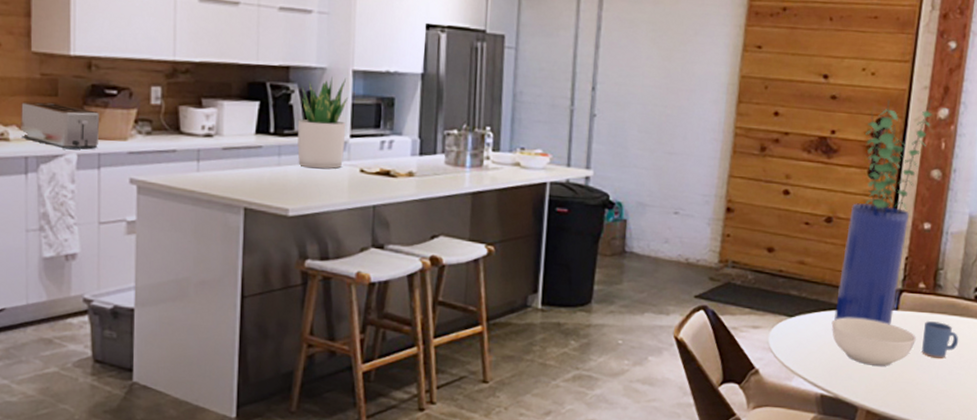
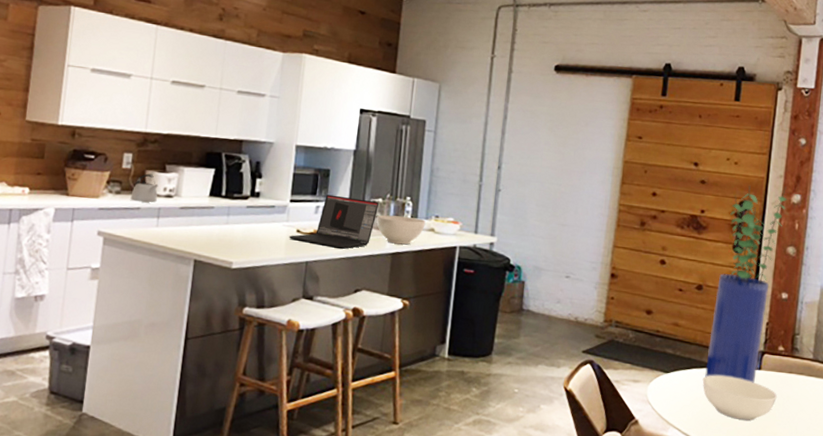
toaster: present [21,101,99,150] -> none [9,162,77,205]
kettle: none [164,109,196,145] -> present [130,173,159,204]
planter: present [297,76,348,169] -> none [244,150,290,229]
laptop: none [352,127,455,190] -> present [289,194,380,249]
bowl: none [451,148,510,183] -> present [376,215,426,245]
mug: present [922,321,959,358] -> none [782,381,815,415]

